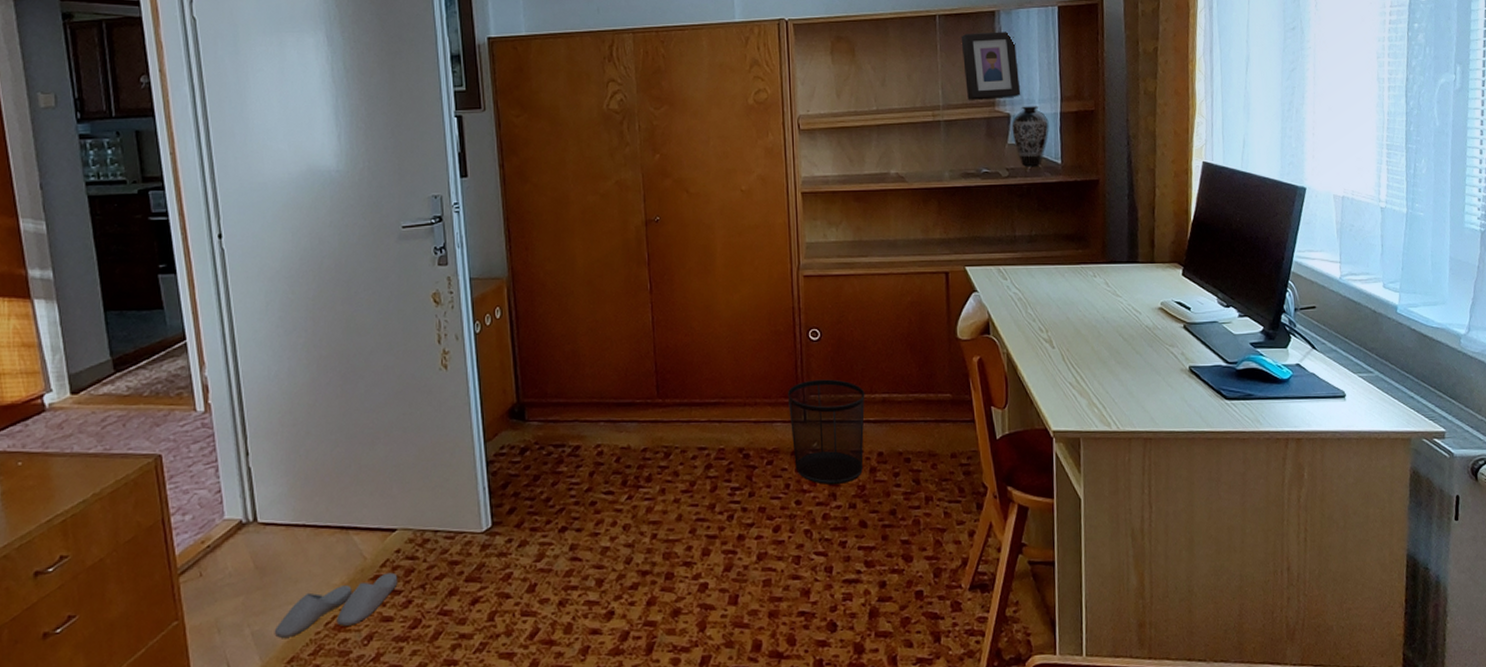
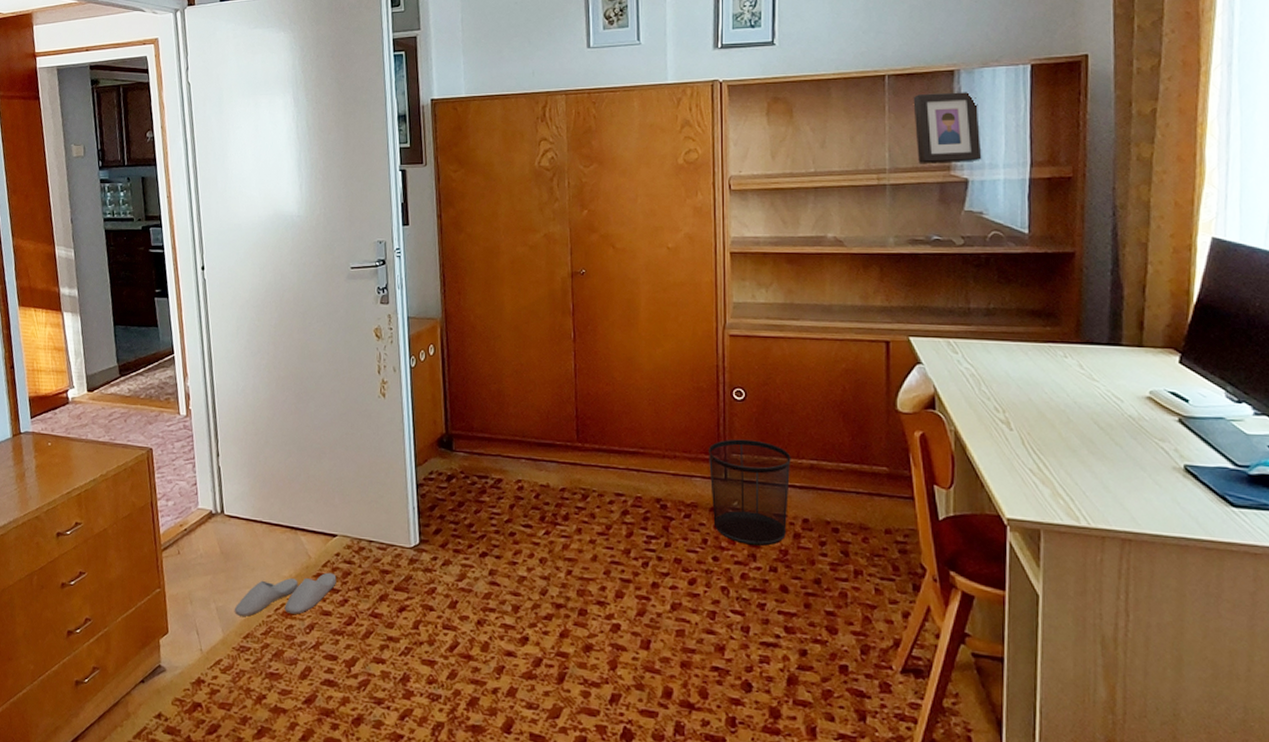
decorative vase: present [1012,106,1049,167] -> none [970,171,1015,236]

